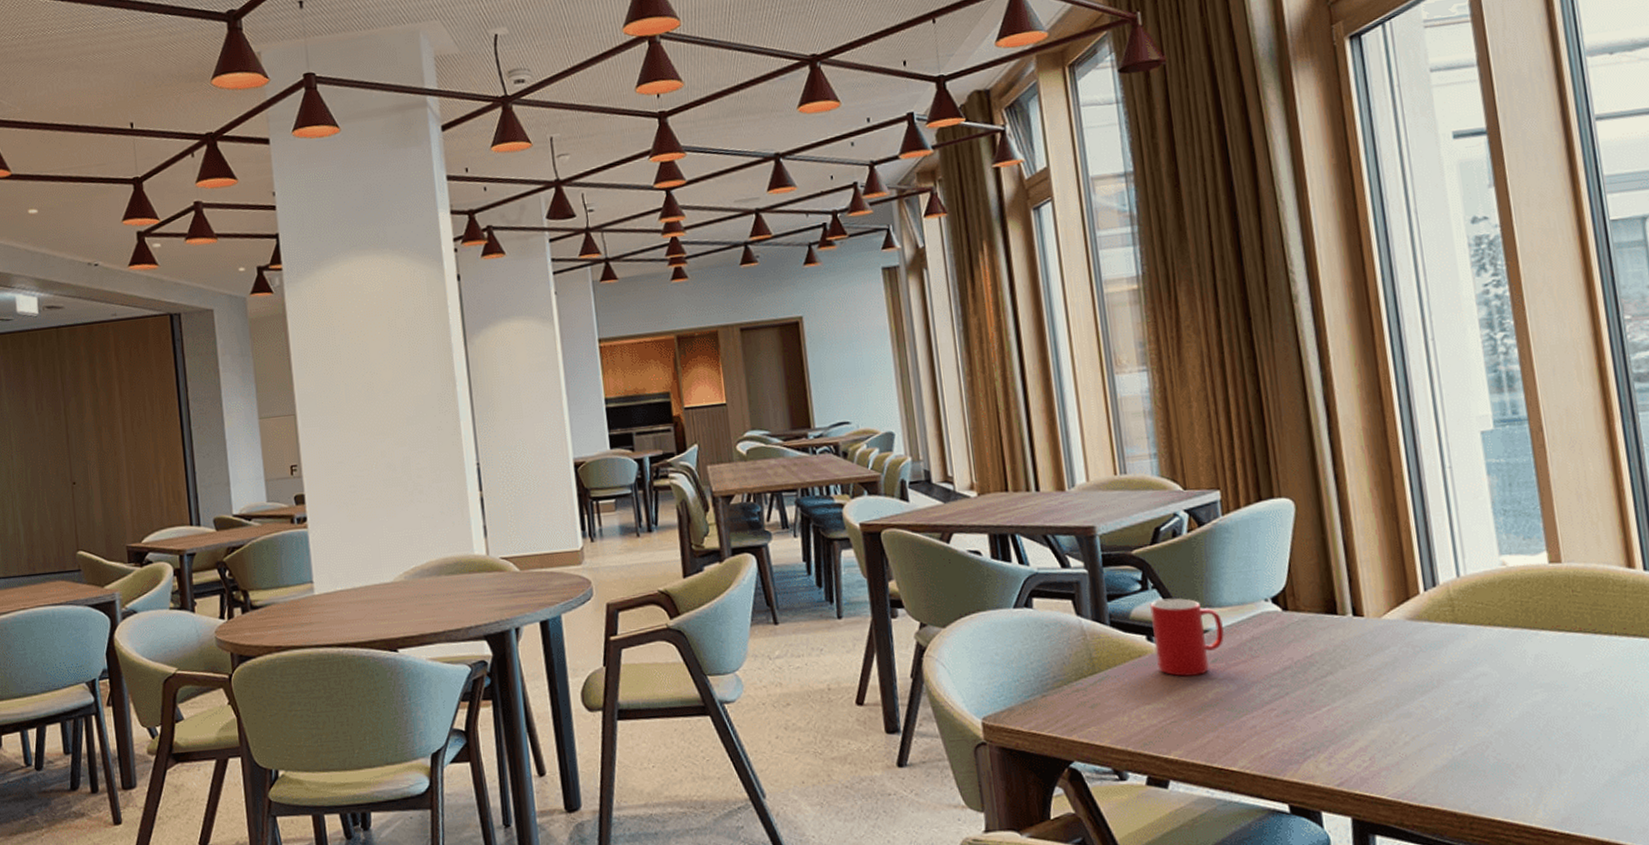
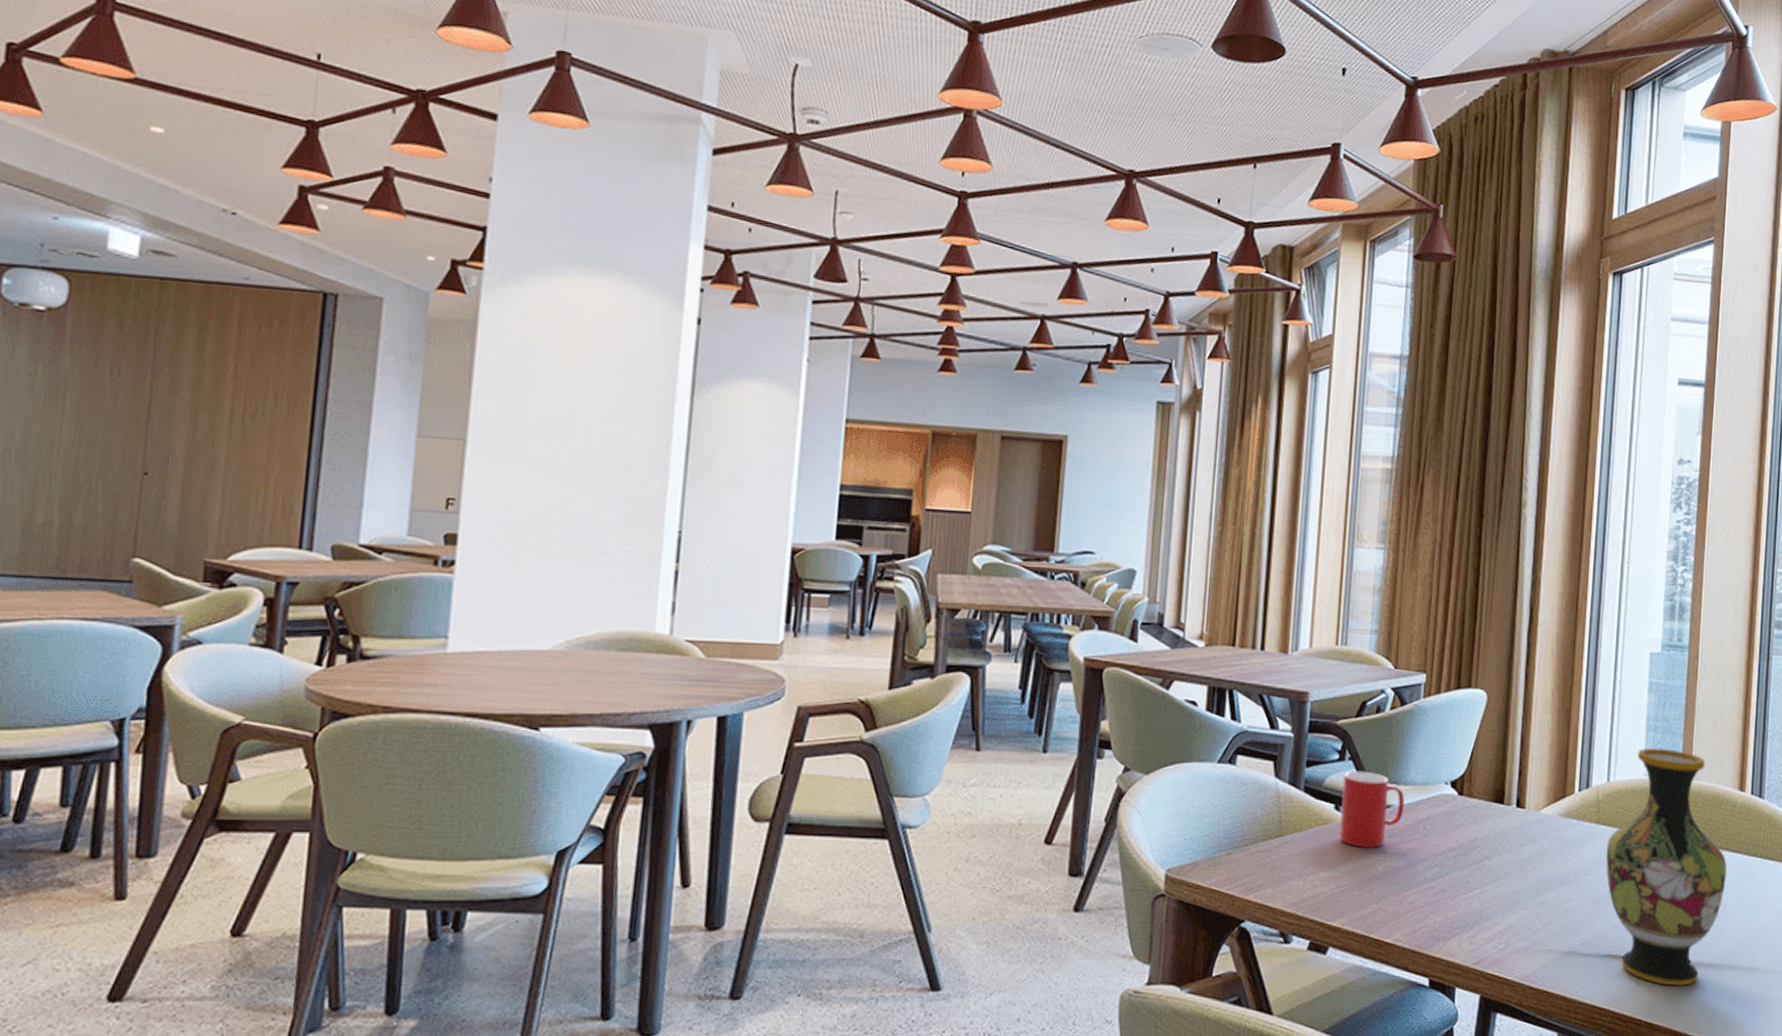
vase: none [1471,532,1632,792] -> present [1606,748,1727,986]

